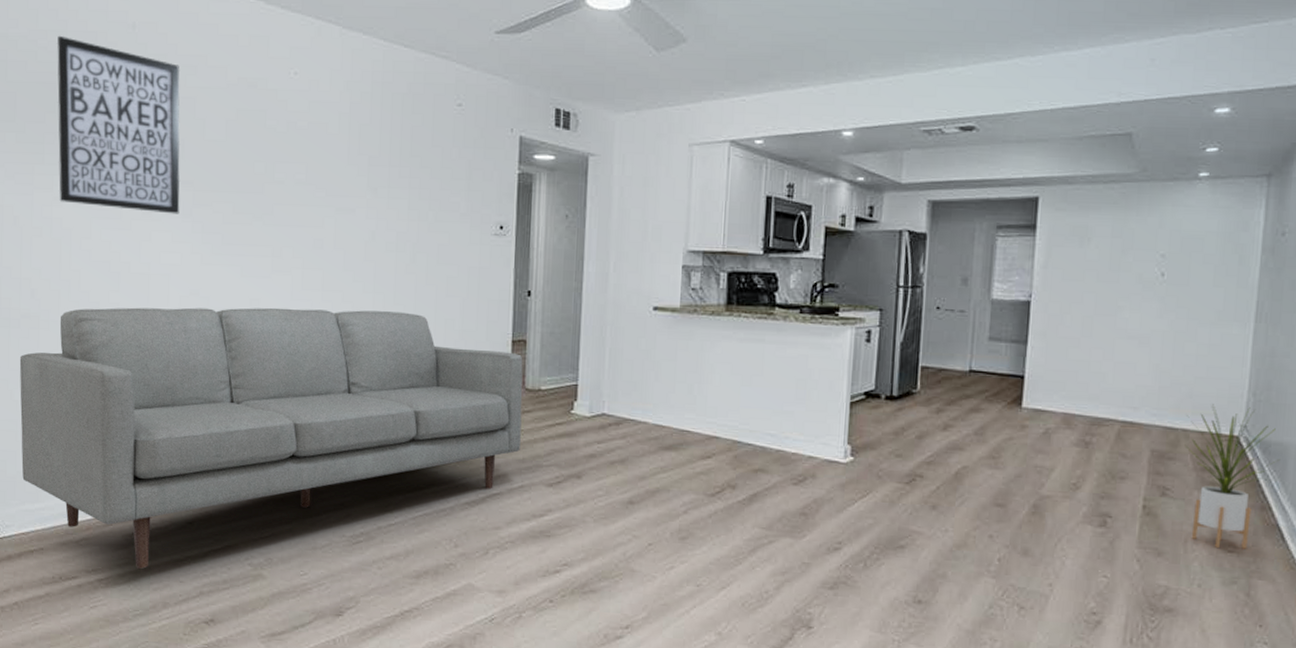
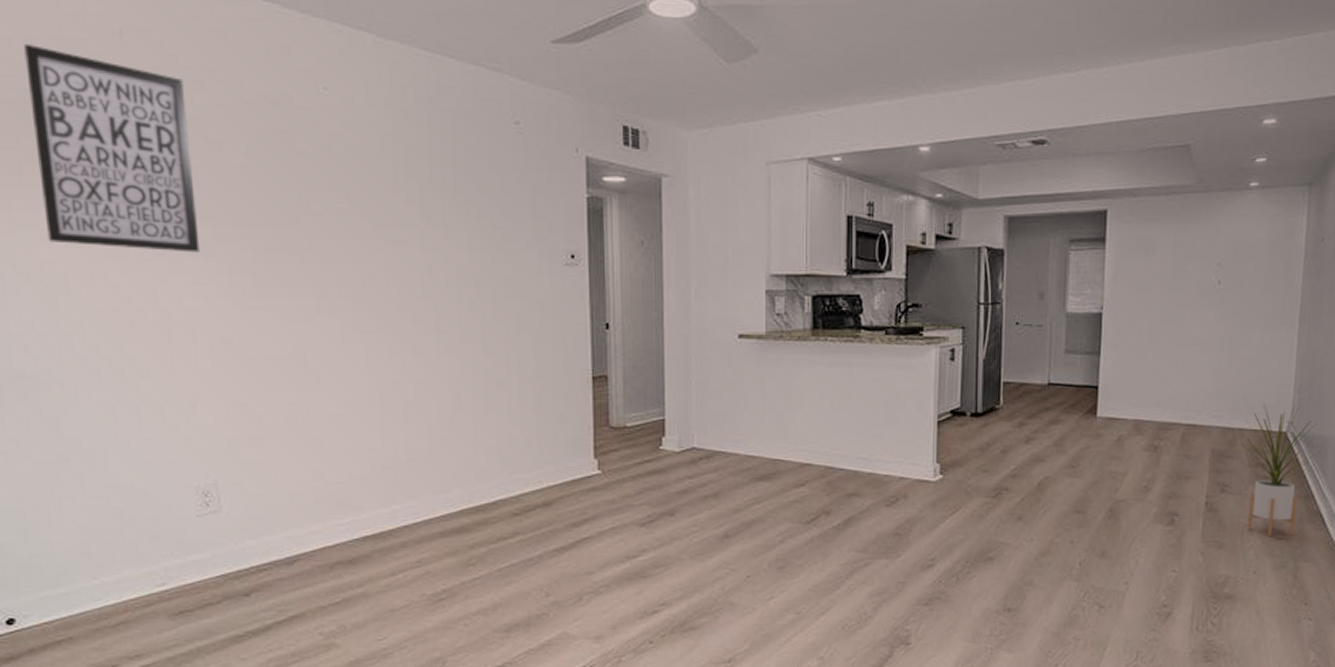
sofa: present [19,307,523,569] -> none [18,352,609,649]

